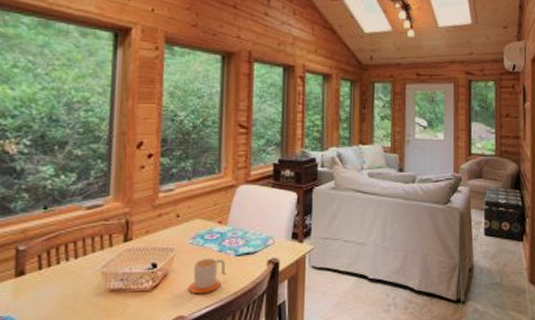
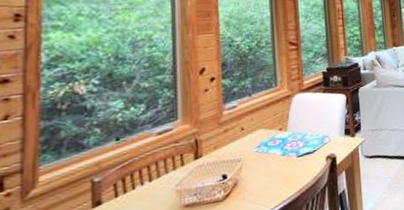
mug: present [187,257,226,295] -> none [257,161,290,197]

